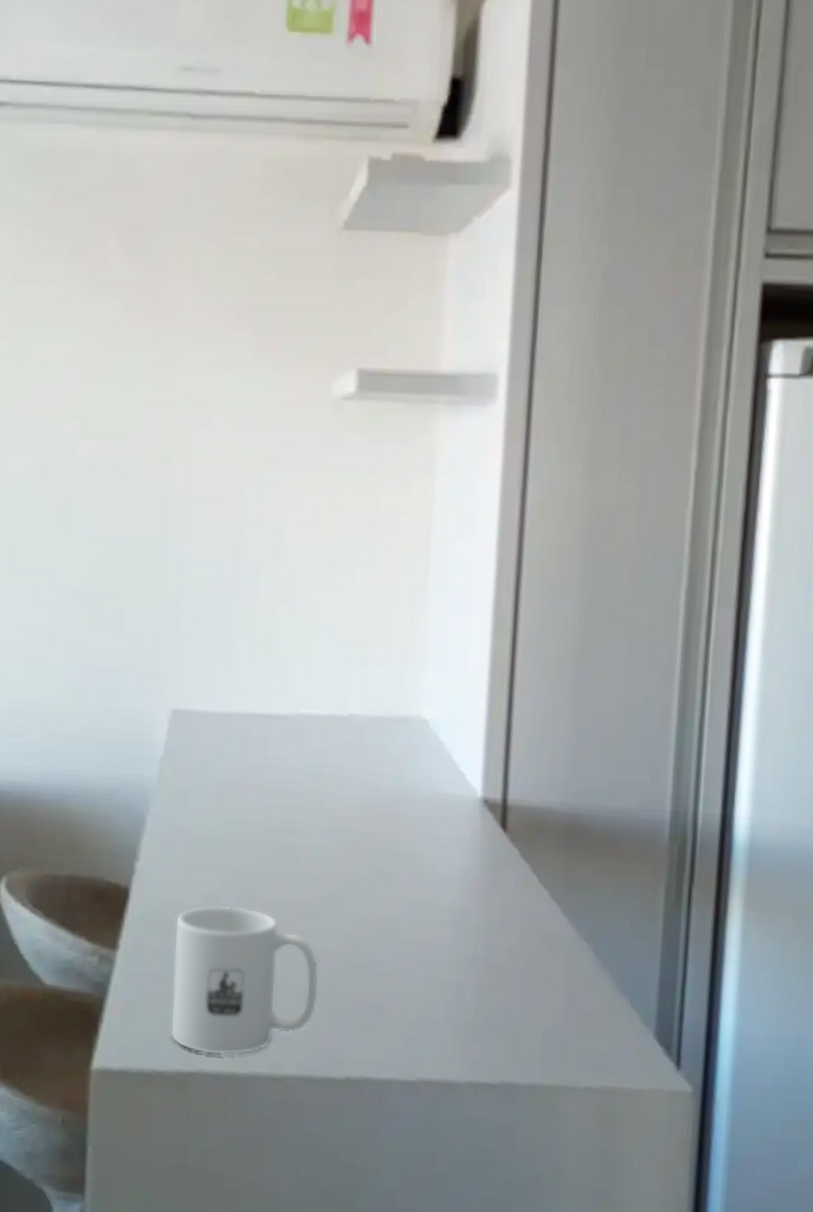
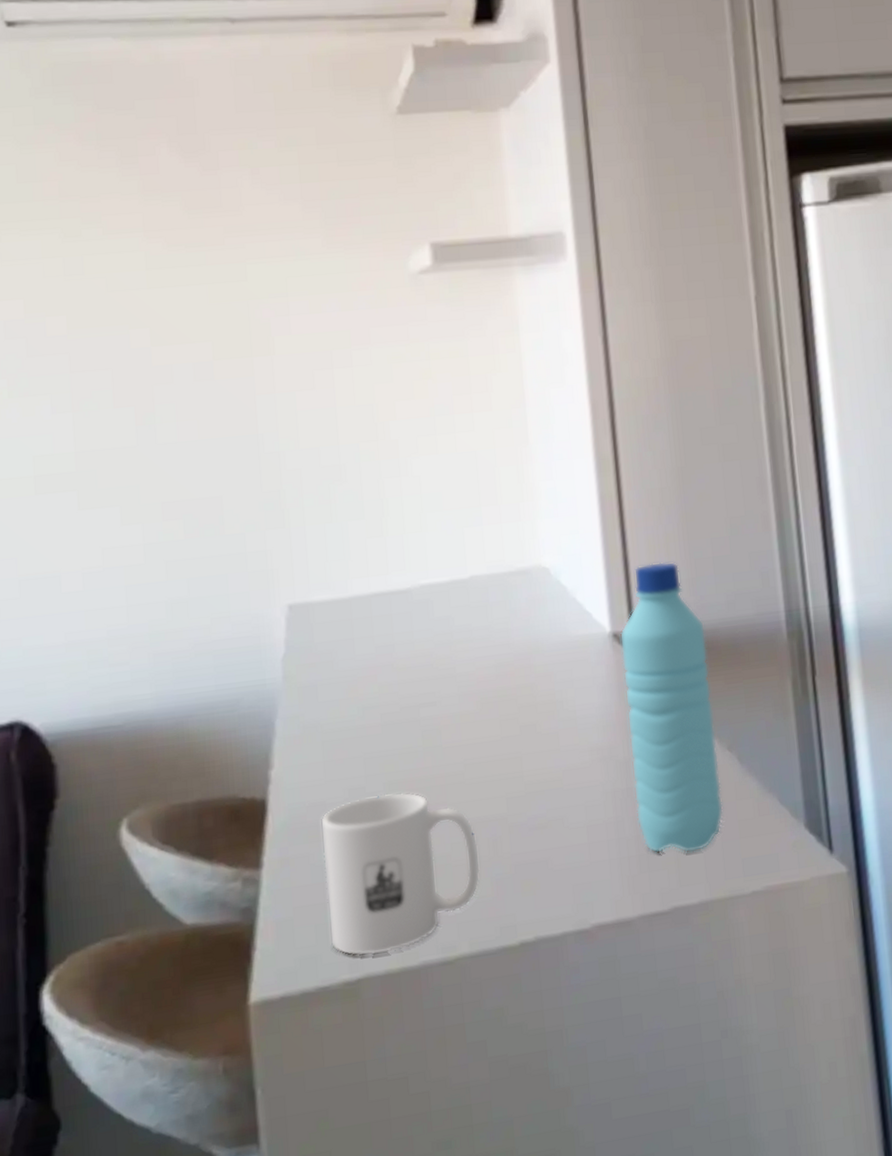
water bottle: none [479,735,582,1034] -> present [619,561,723,853]

